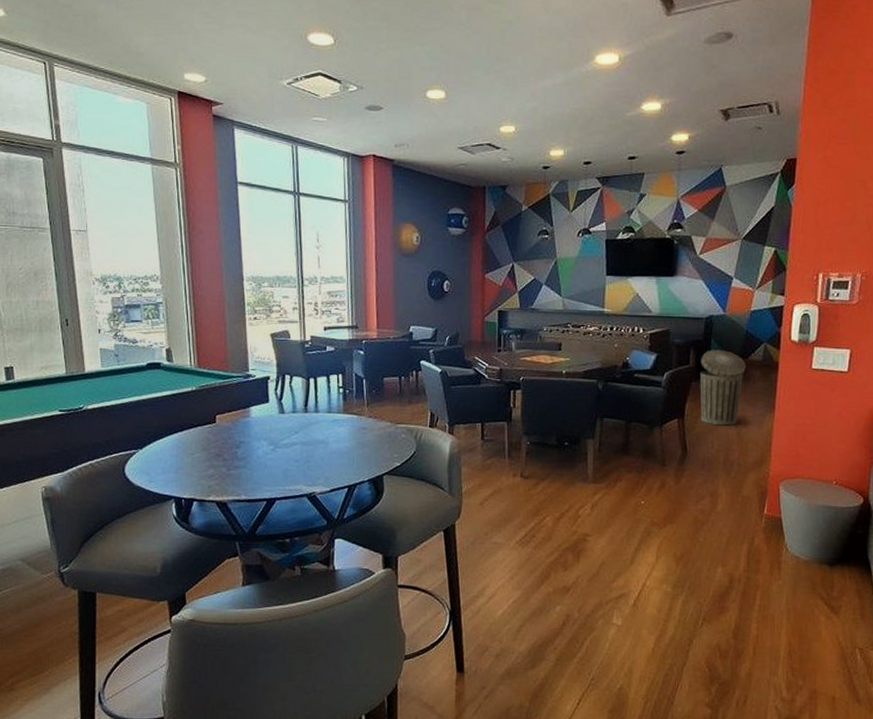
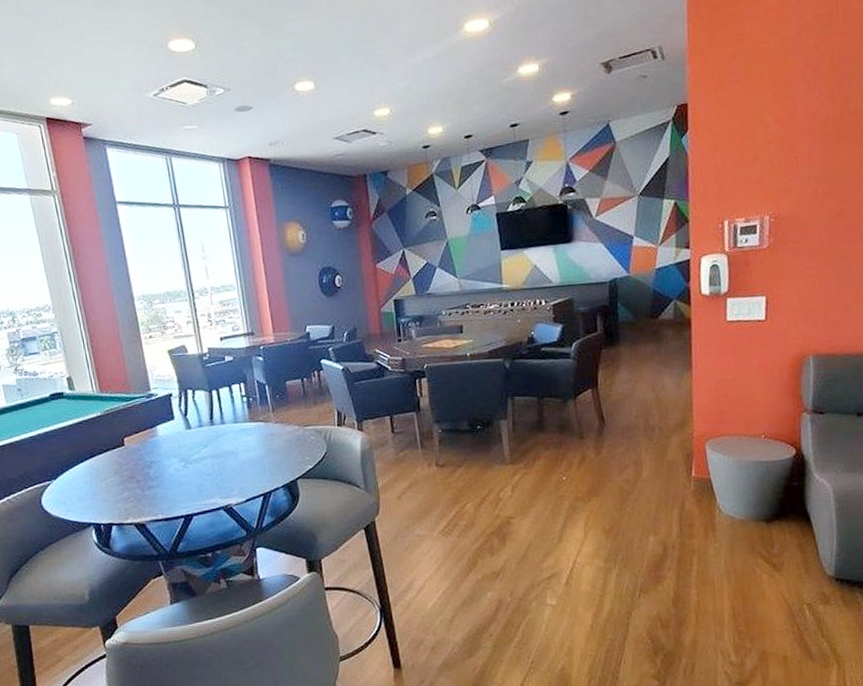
trash can: present [700,350,746,426] -> none [609,312,657,391]

